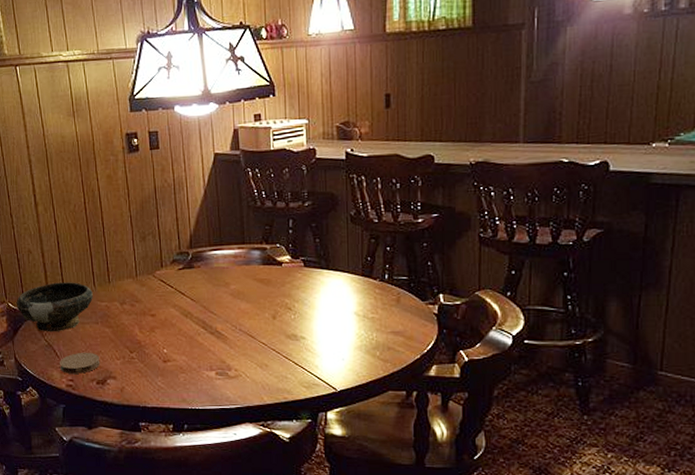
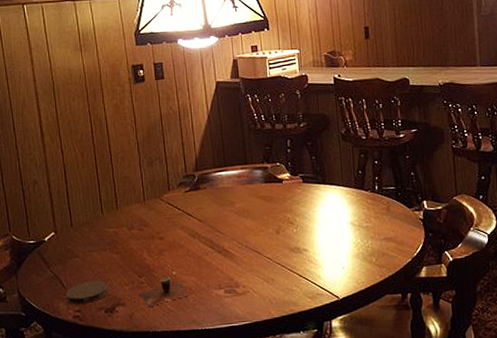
bowl: present [16,282,93,332] -> none [20,210,101,263]
cup: none [129,354,182,383] -> present [138,277,191,308]

